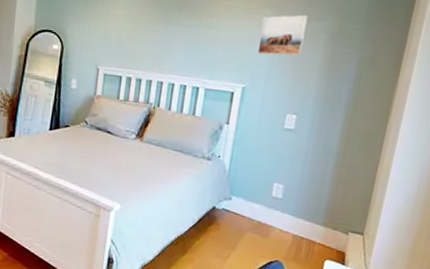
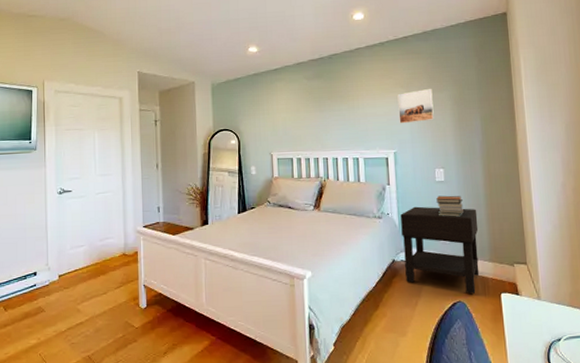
nightstand: none [223,153,323,256] -> present [400,206,480,294]
book stack: none [277,145,310,172] -> present [436,195,463,217]

